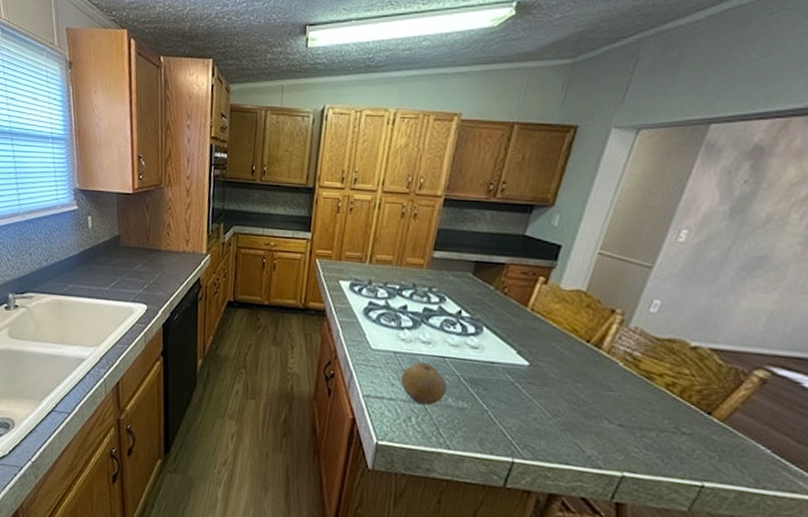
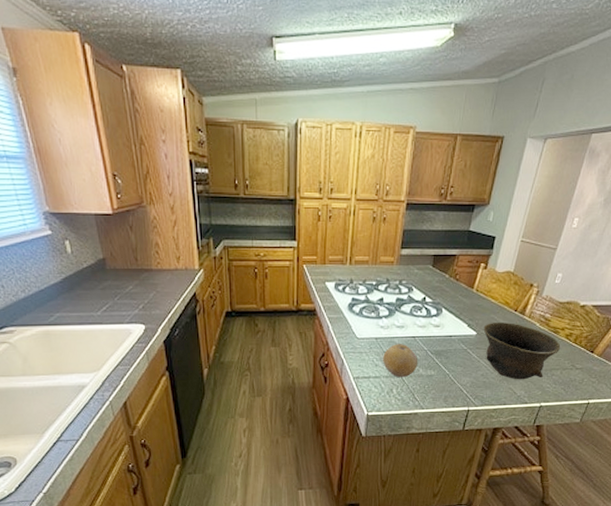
bowl: none [539,353,657,438] -> present [483,323,561,380]

